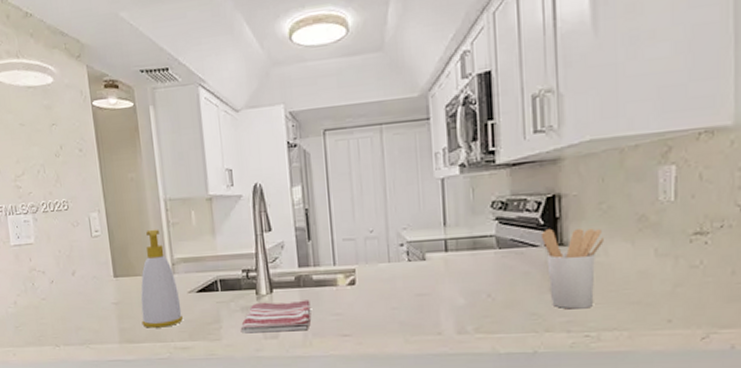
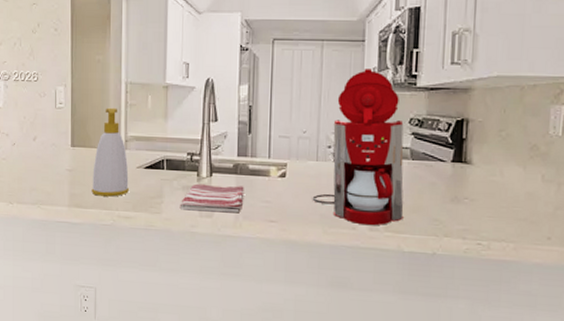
coffee maker: none [388,150,496,329] -> present [312,69,404,226]
utensil holder: present [540,228,604,310] -> none [448,147,501,220]

